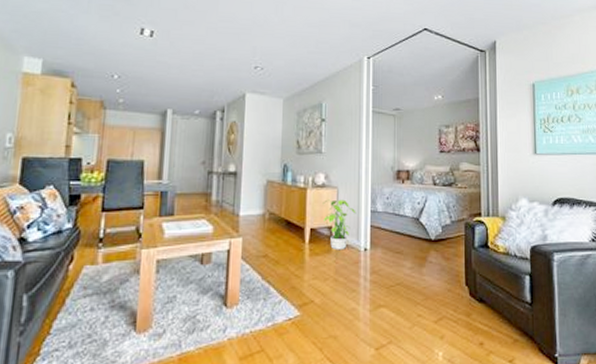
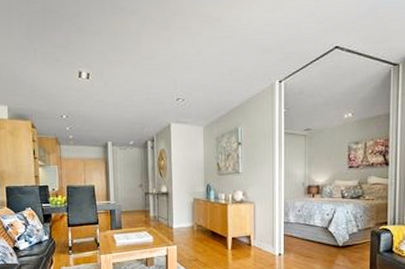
potted plant: present [323,199,356,250] -> none [242,213,271,255]

